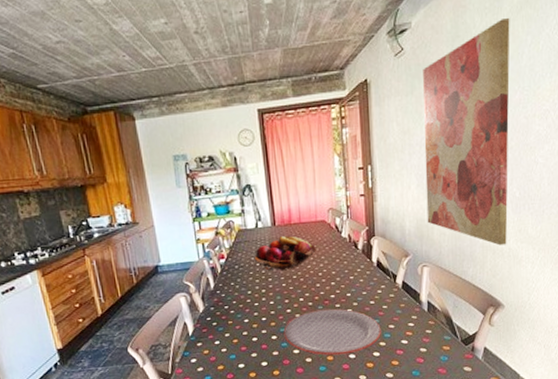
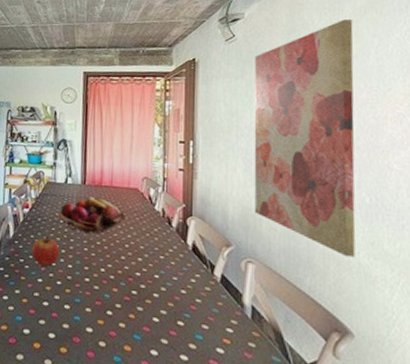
apple: none [234,281,261,307] -> present [31,236,60,266]
plate: present [283,308,381,356] -> none [78,285,192,349]

